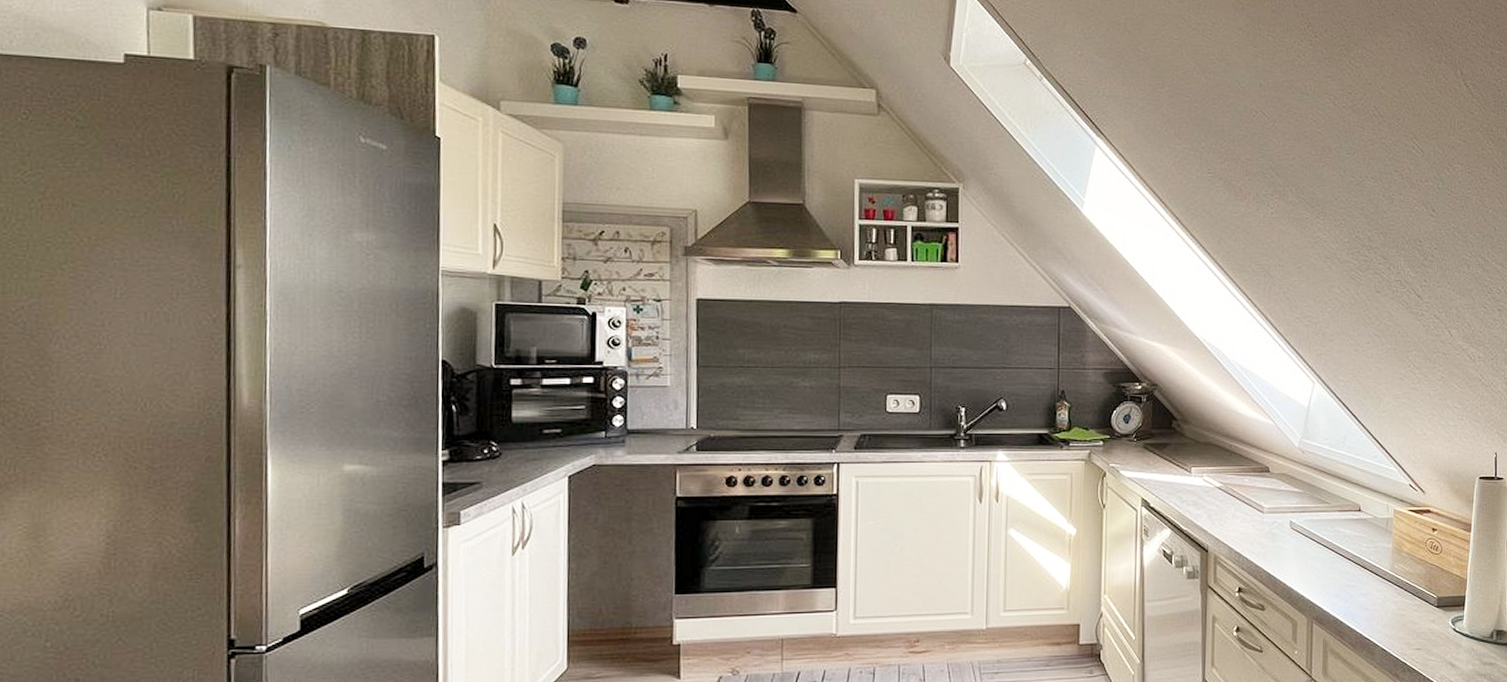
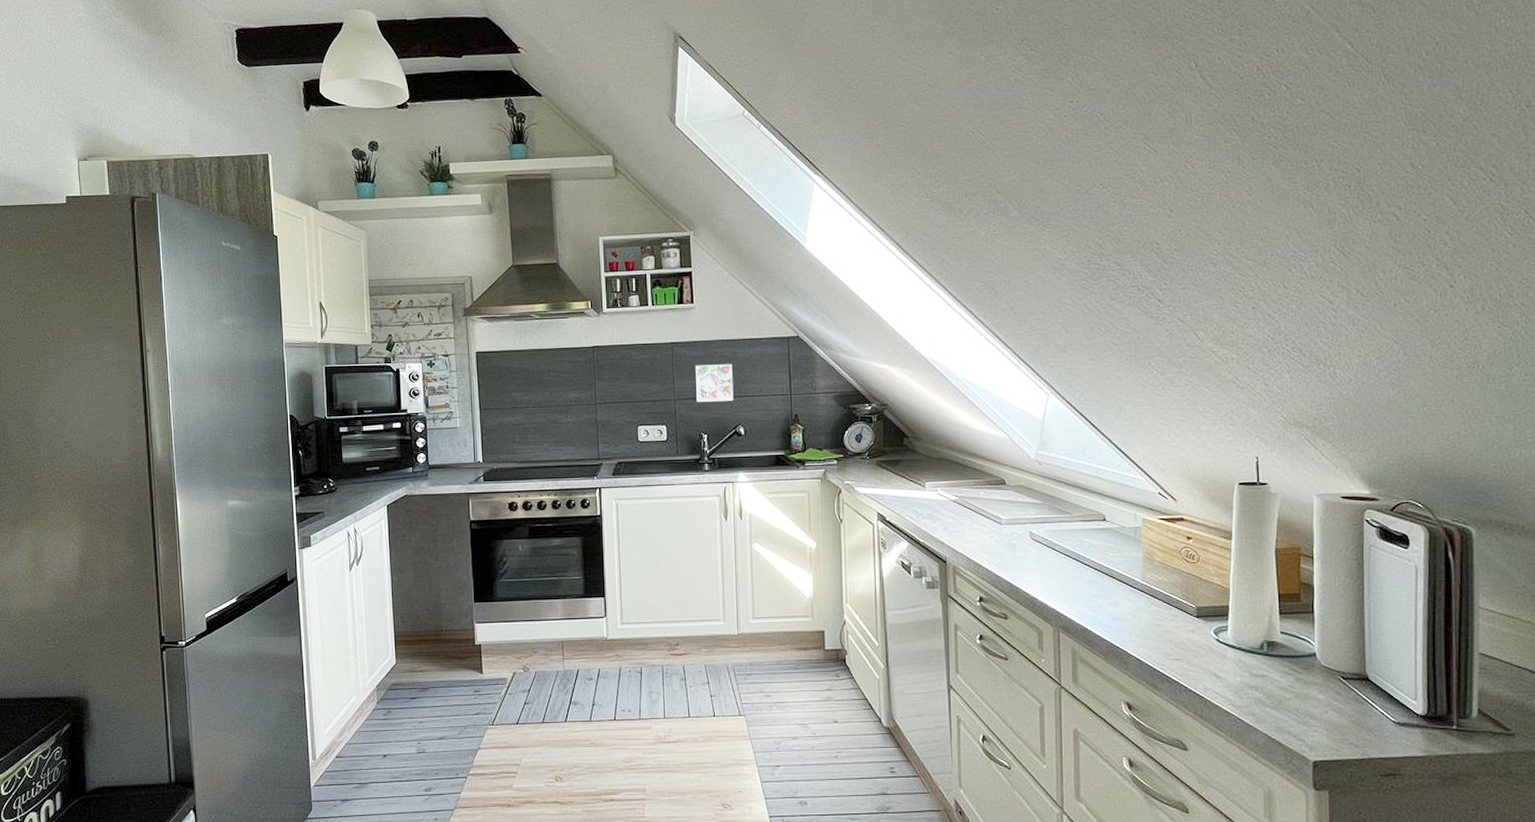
decorative tile: none [954,331,997,373] -> present [694,364,734,403]

